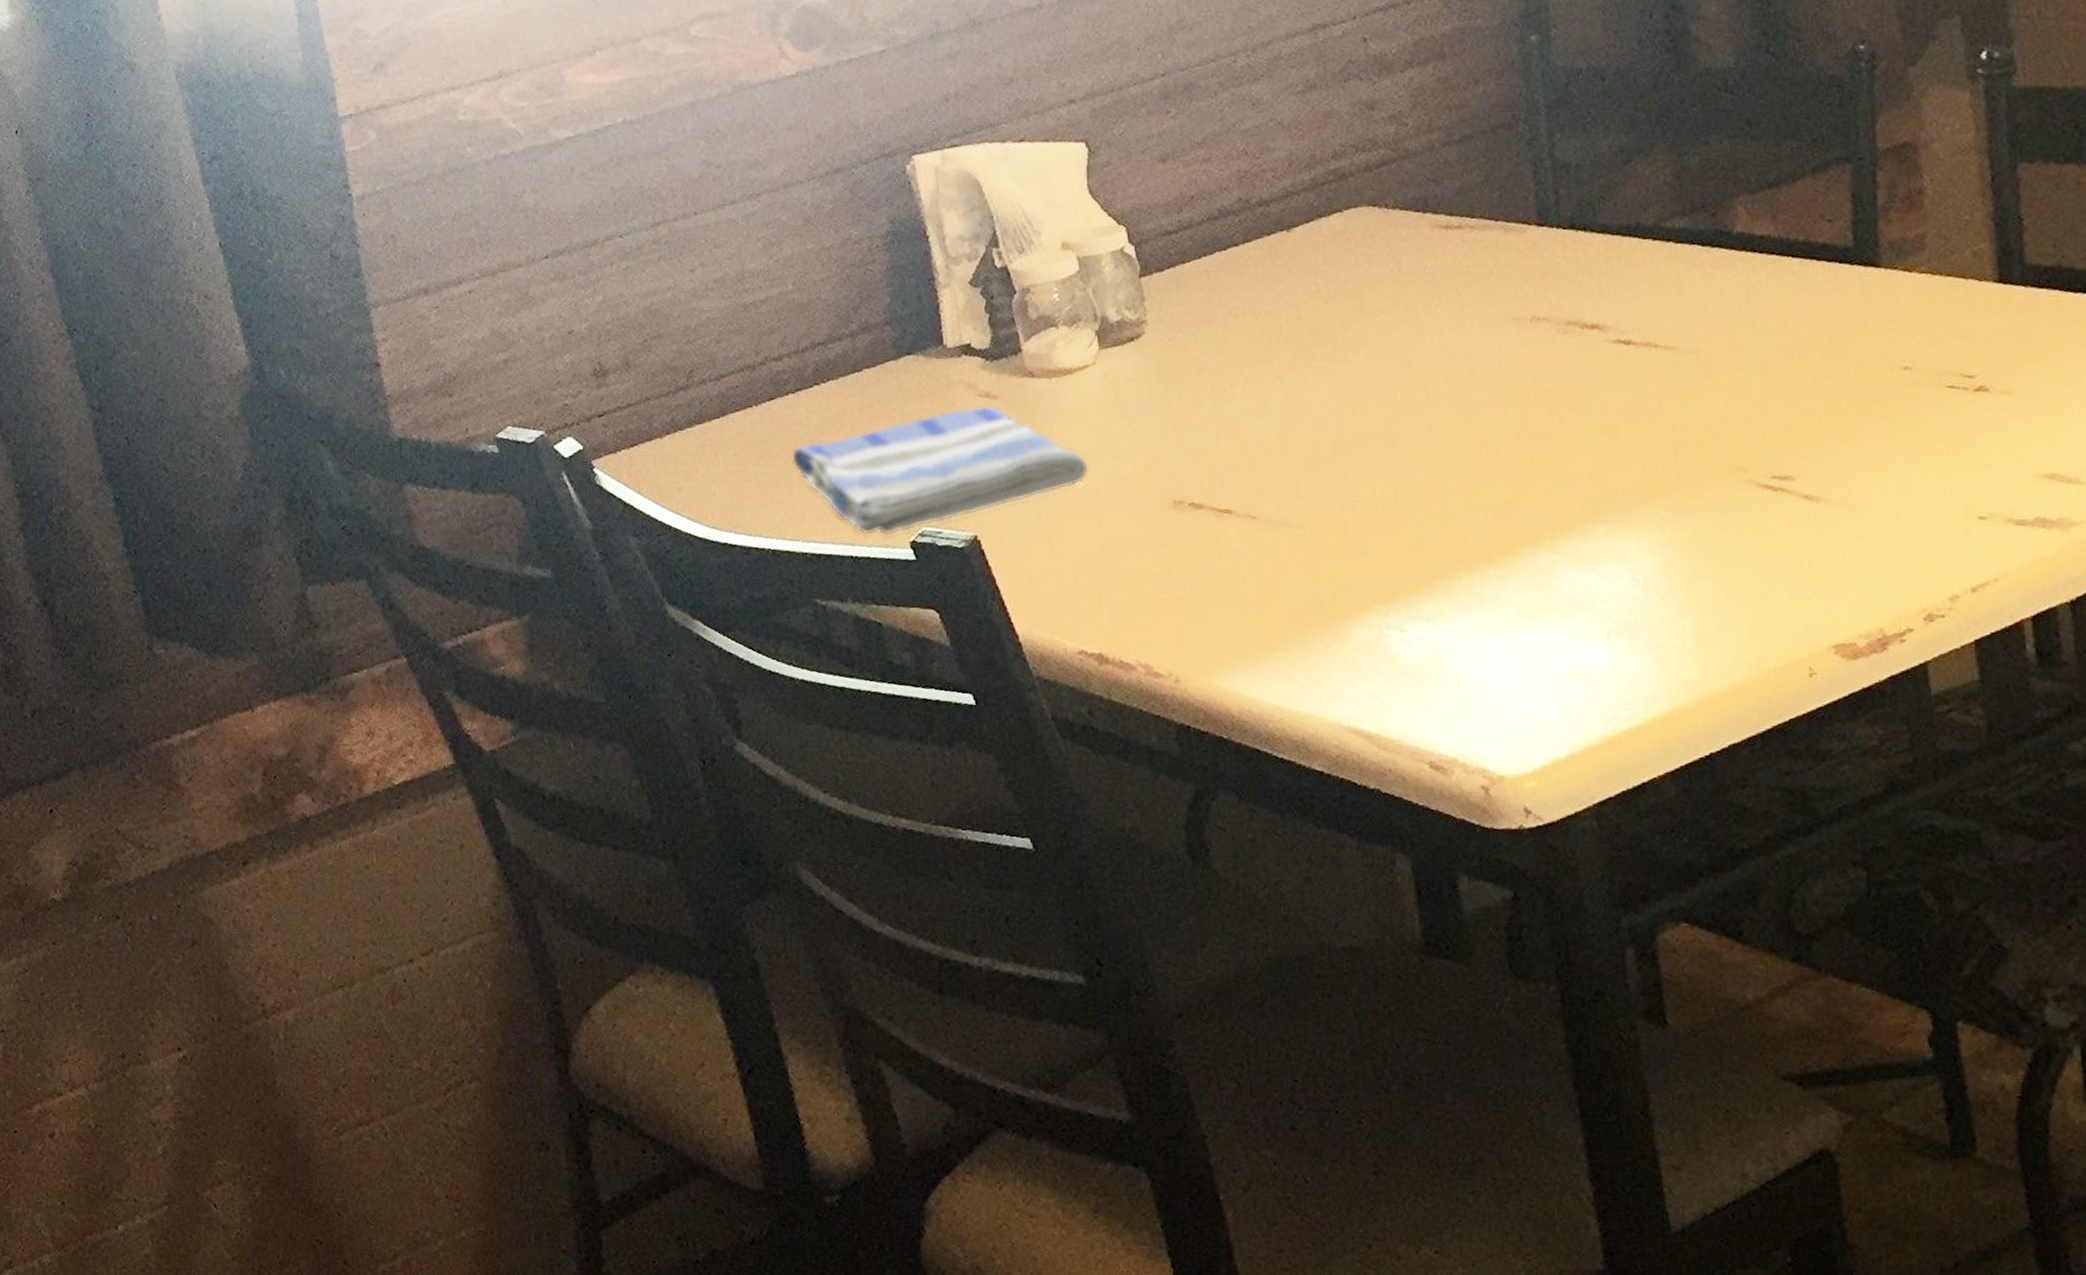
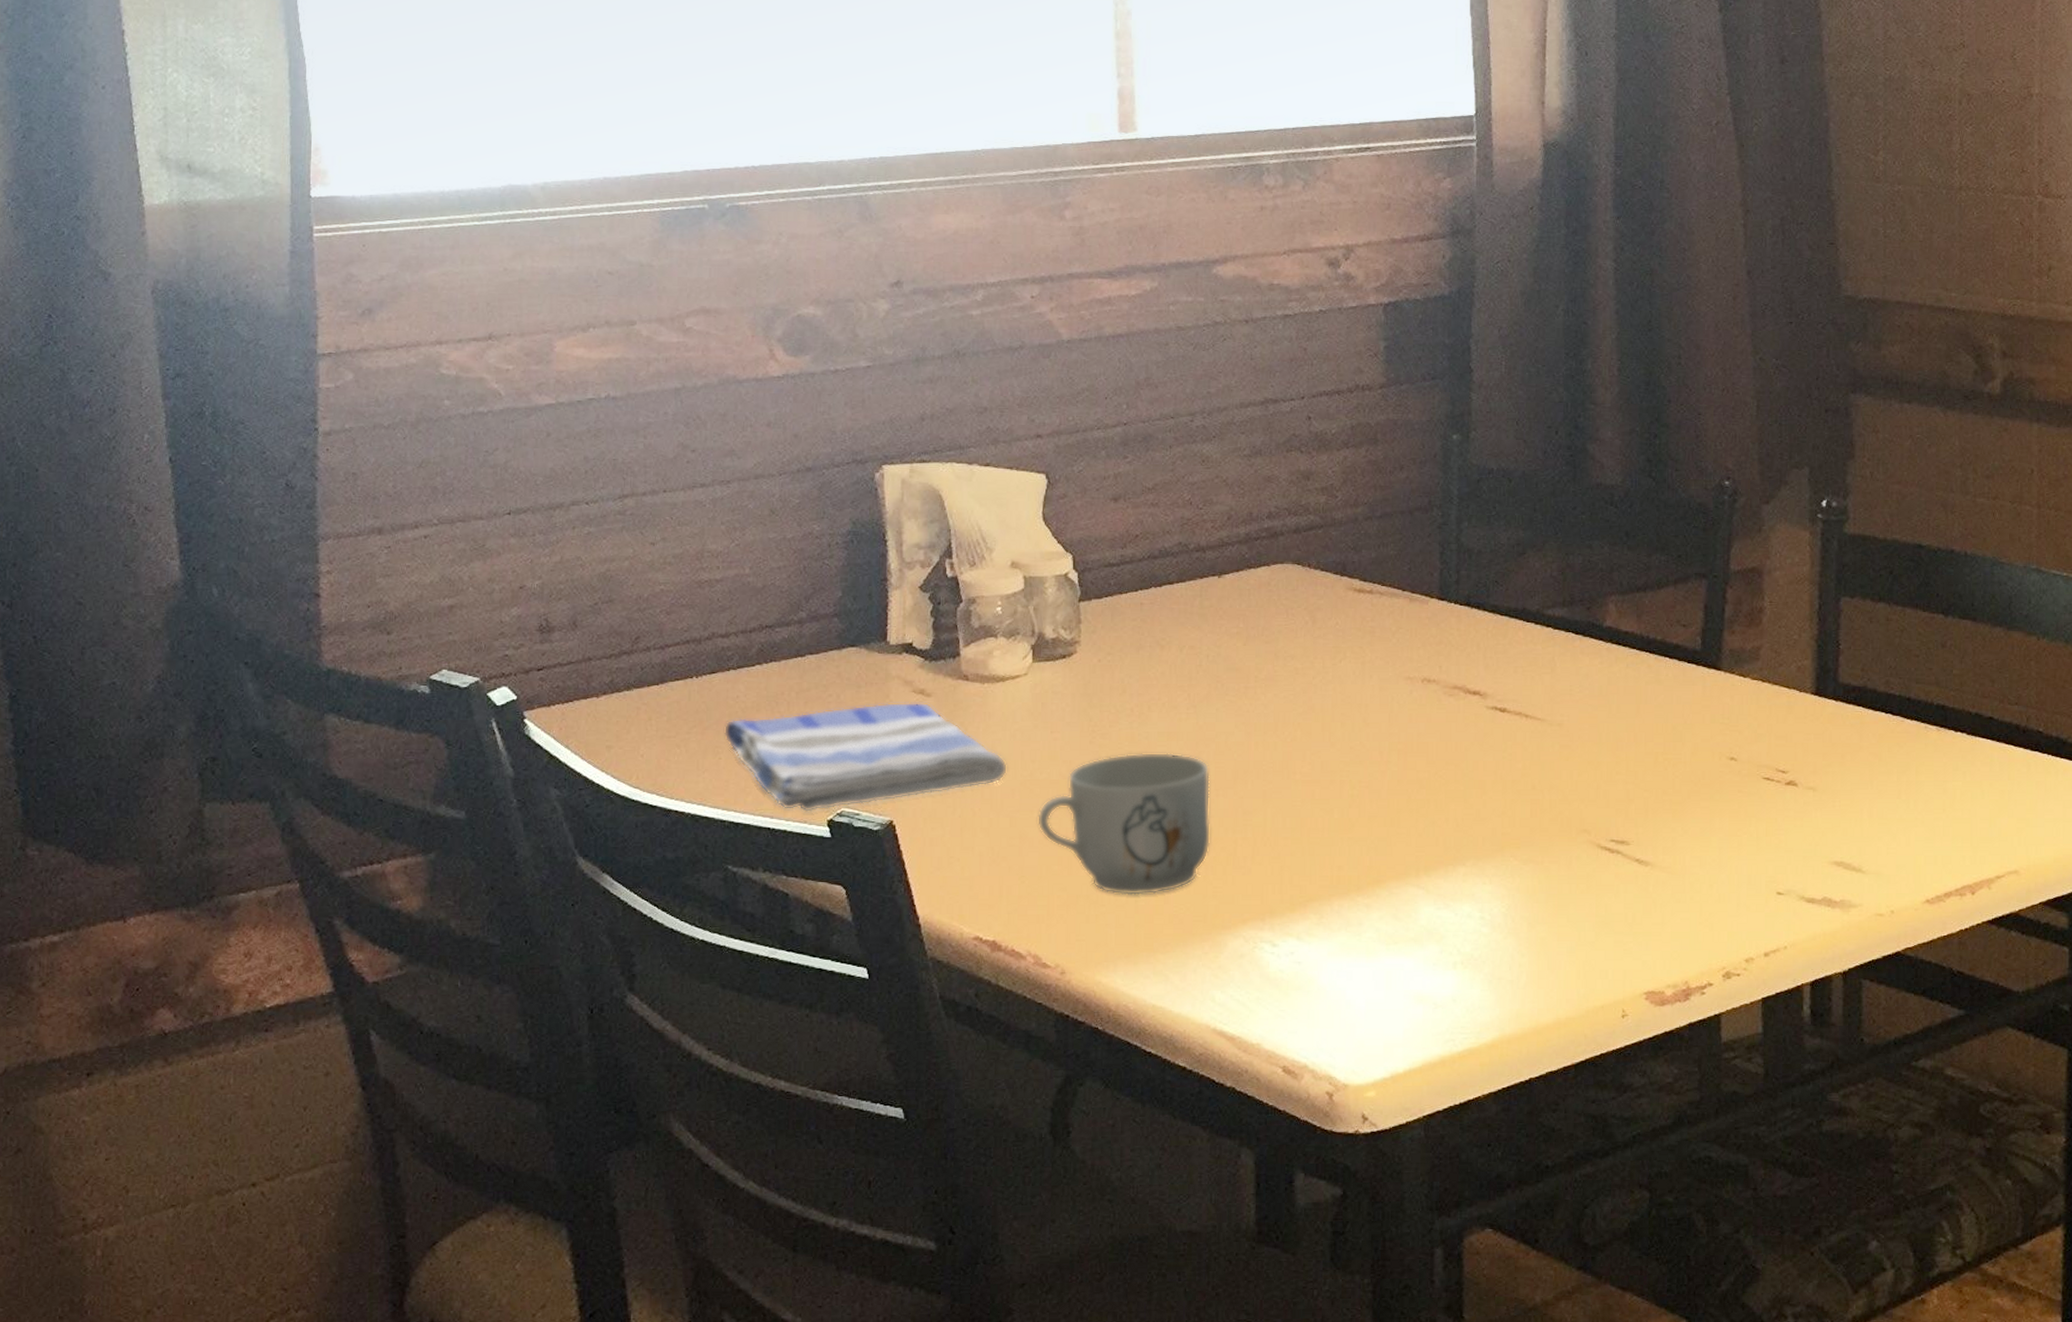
mug: none [1127,431,1318,592] -> present [1038,752,1211,895]

